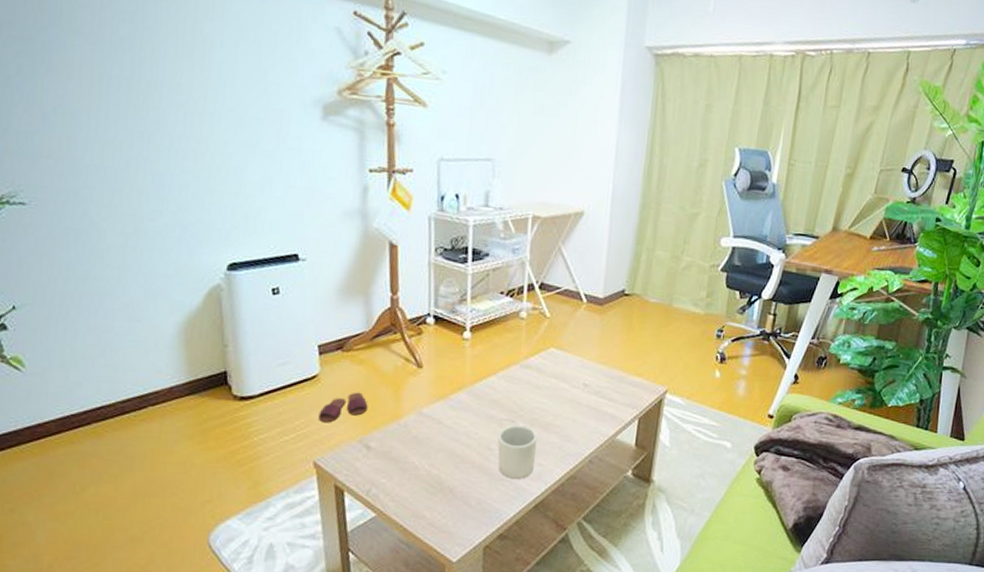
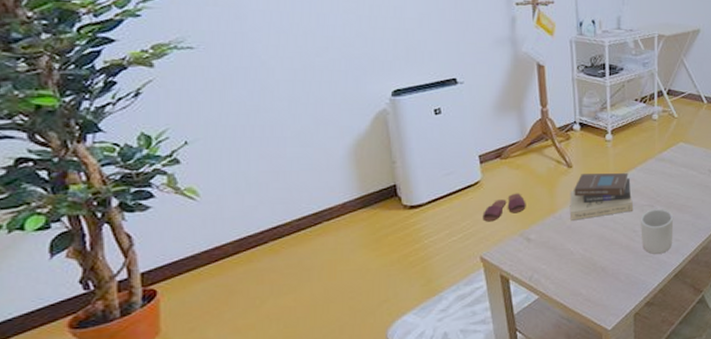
books: none [416,376,491,430] -> present [569,173,634,221]

